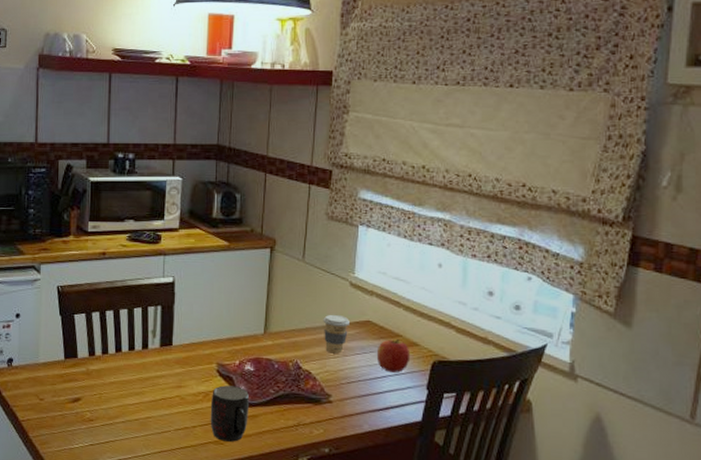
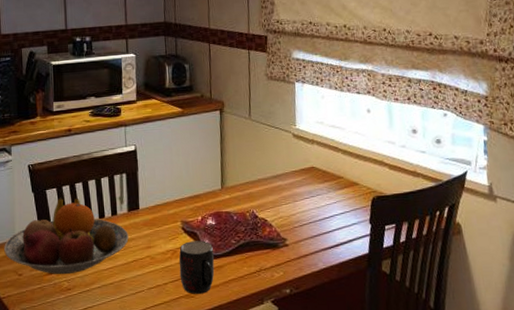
fruit bowl: none [26,324,159,405] -> present [4,197,129,275]
coffee cup: present [323,314,350,354] -> none [272,164,296,200]
apple: present [376,339,411,373] -> none [322,181,353,212]

